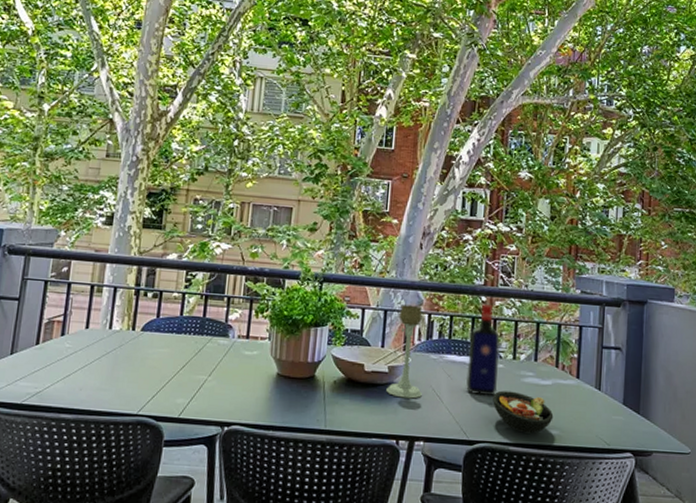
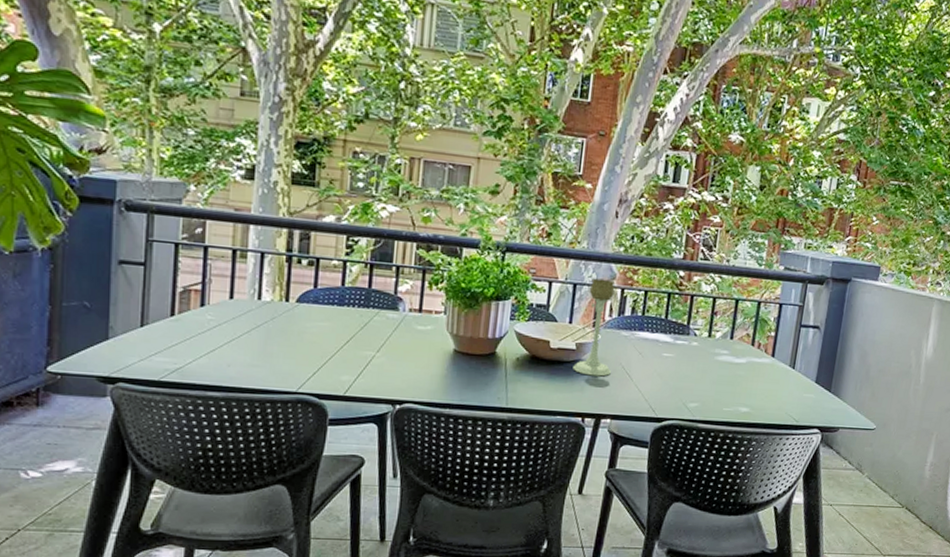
liquor bottle: present [465,303,501,396] -> none [657,278,697,374]
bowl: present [493,390,554,434] -> none [684,368,745,411]

